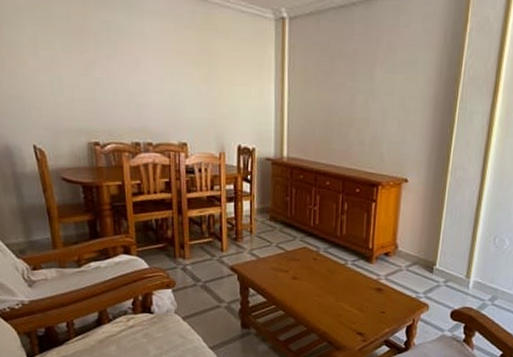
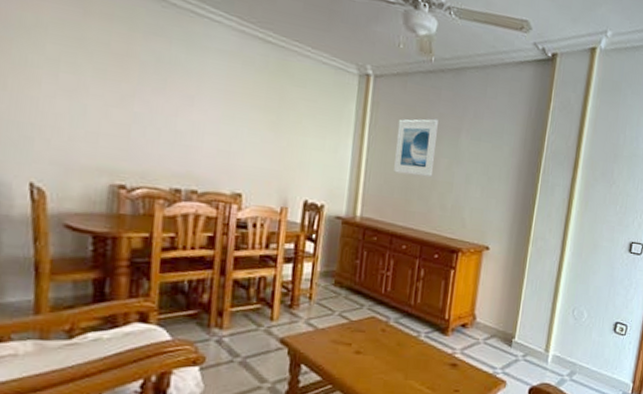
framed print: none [313,55,352,115] -> present [394,119,438,177]

